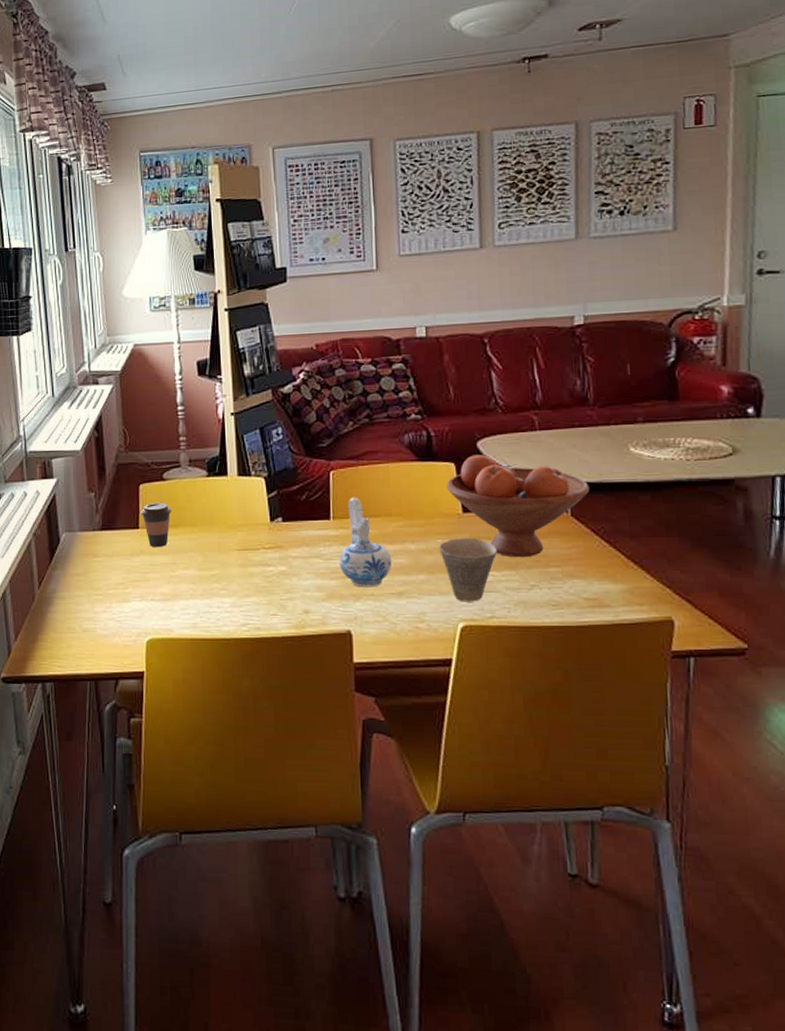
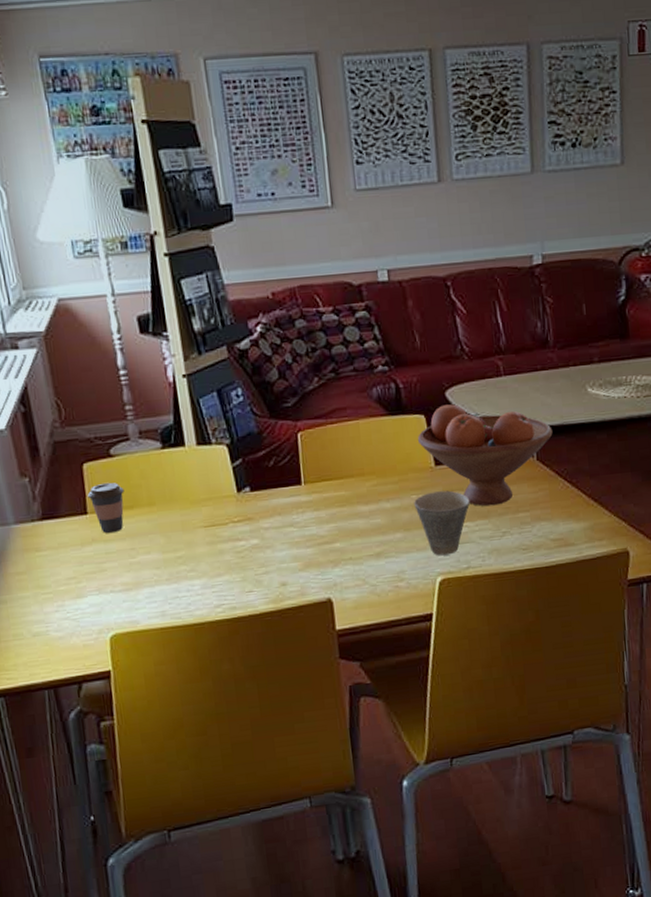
ceramic pitcher: present [339,497,391,587] -> none [314,458,368,553]

